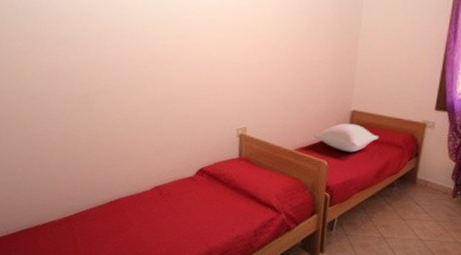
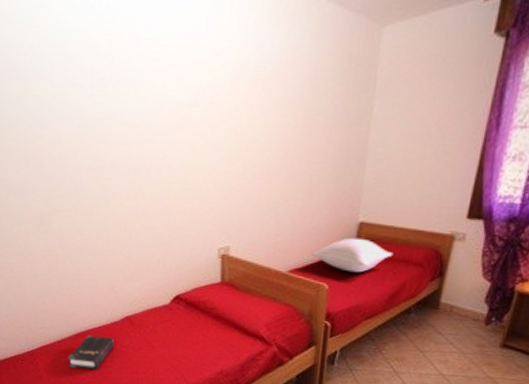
hardback book: none [101,202,144,235] -> present [68,335,114,370]

